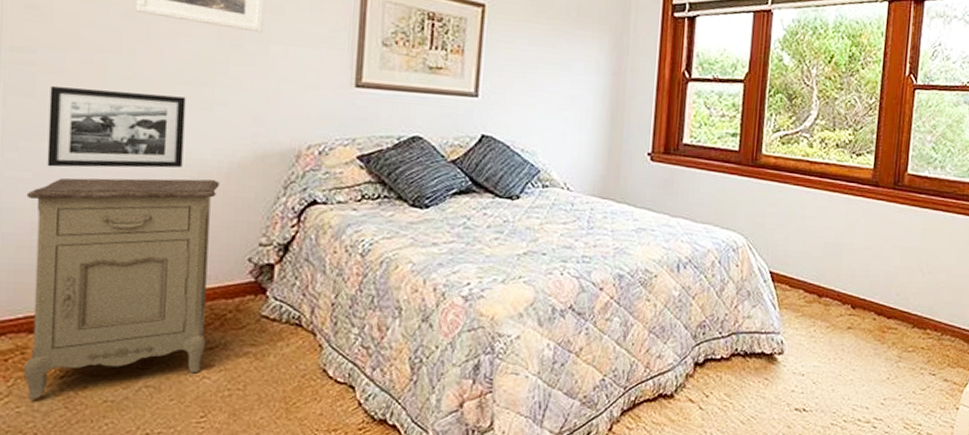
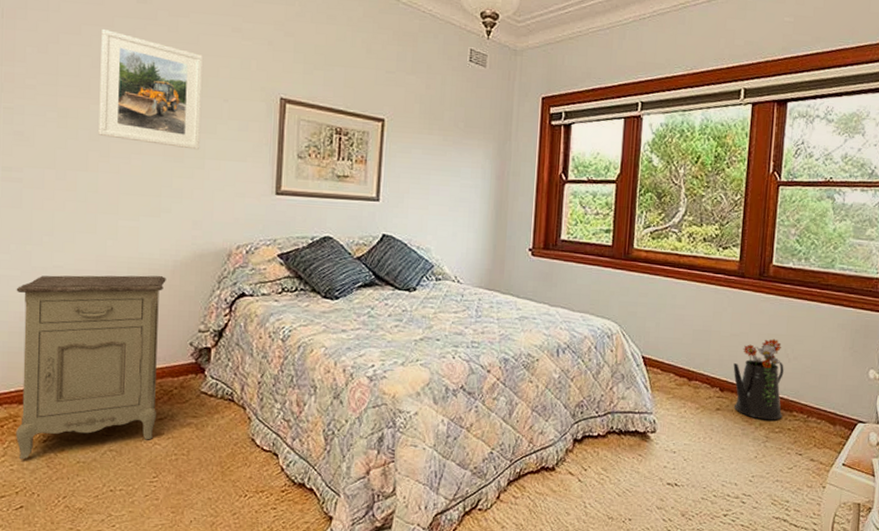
picture frame: present [47,86,186,168] -> none [31,199,139,267]
watering can: none [865,252,918,339] -> present [733,338,784,421]

